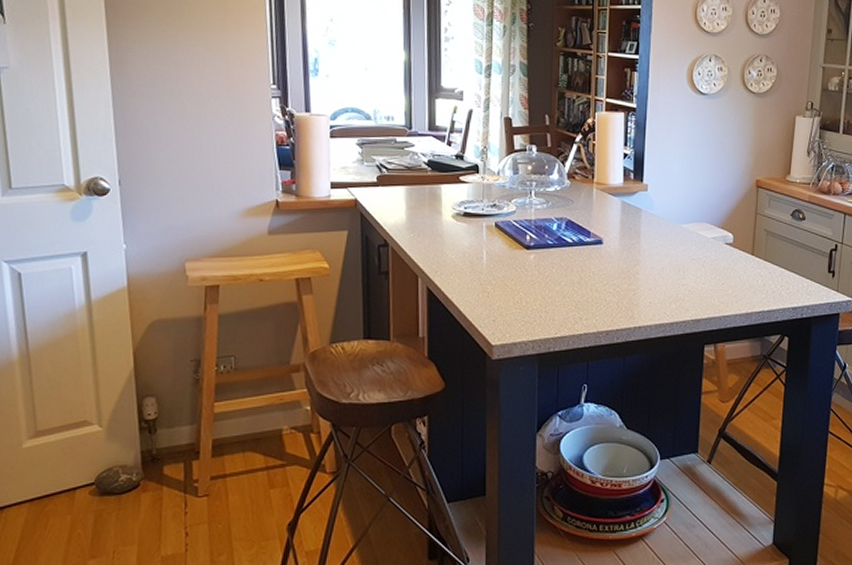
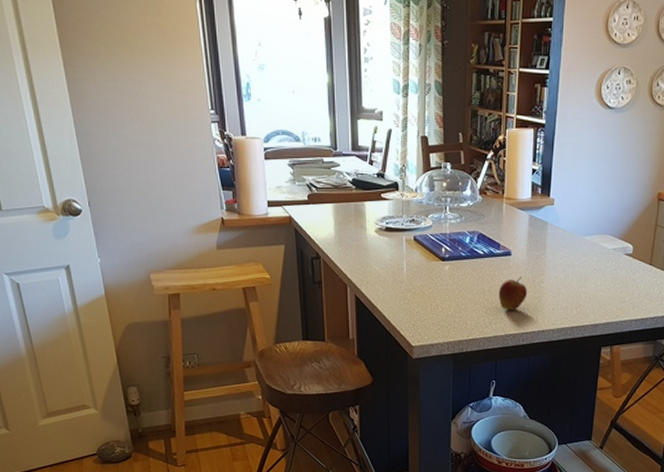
fruit: none [589,268,622,304] -> present [498,277,528,310]

